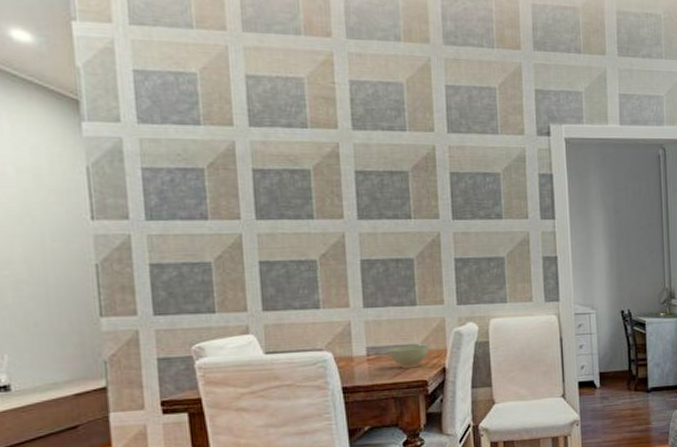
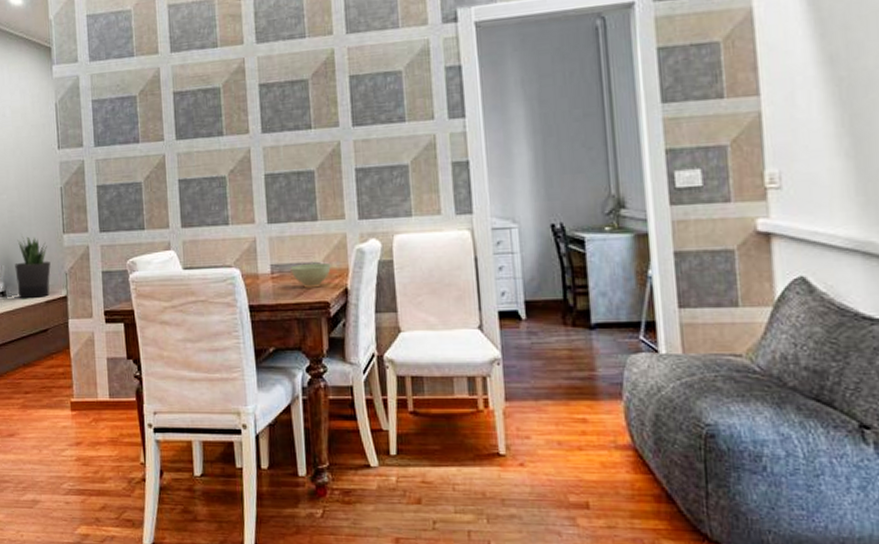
planter: none [24,320,82,393] -> present [15,236,51,299]

